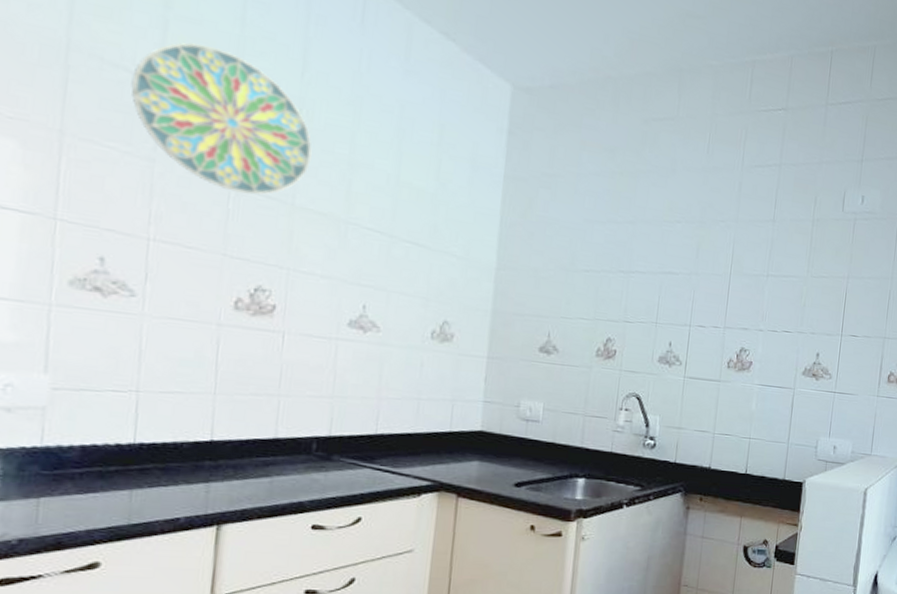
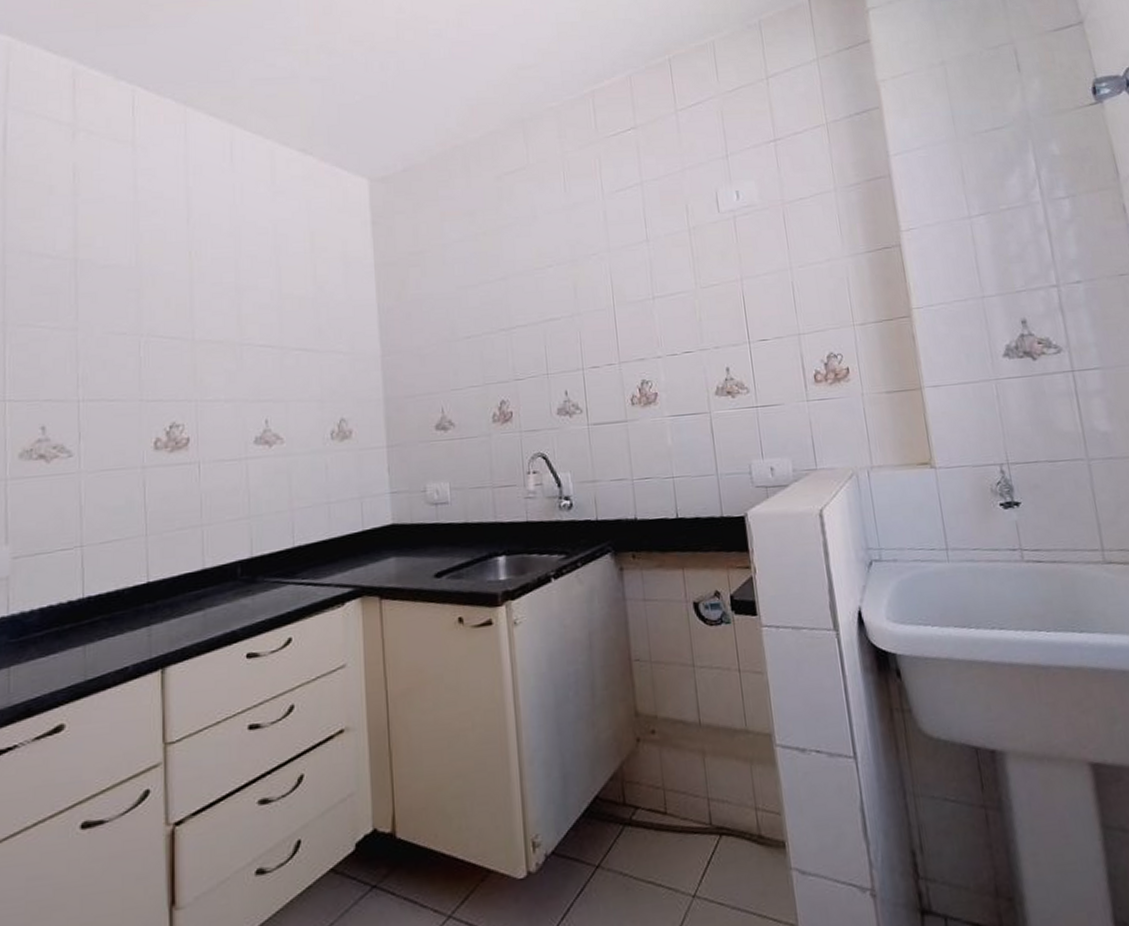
decorative plate: present [131,43,312,195] -> none [54,218,204,341]

